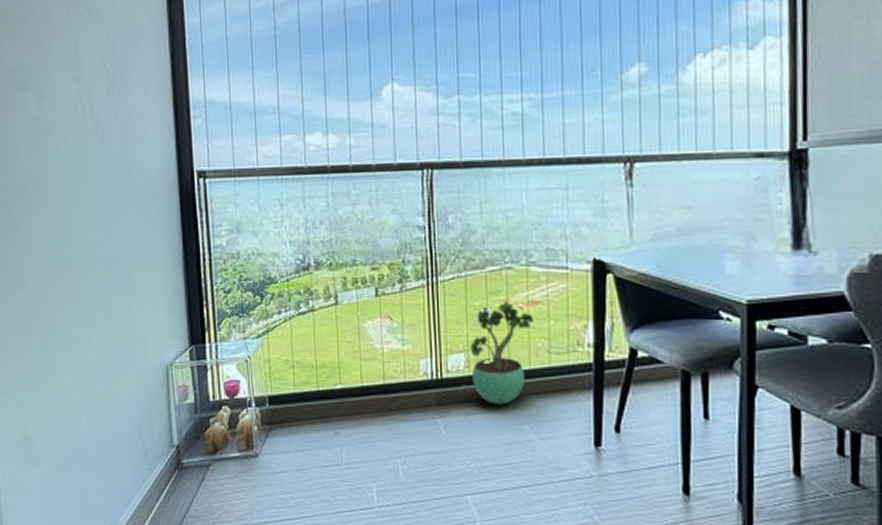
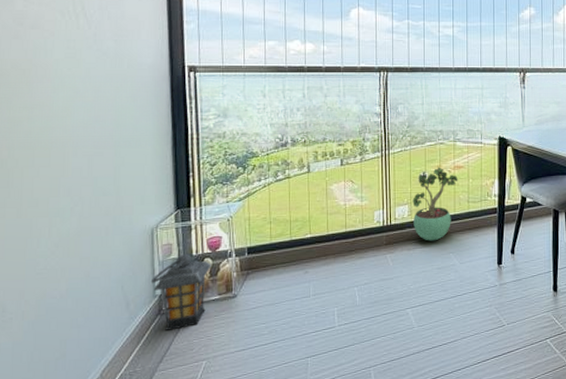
lantern: none [167,400,230,489] -> present [150,255,211,331]

